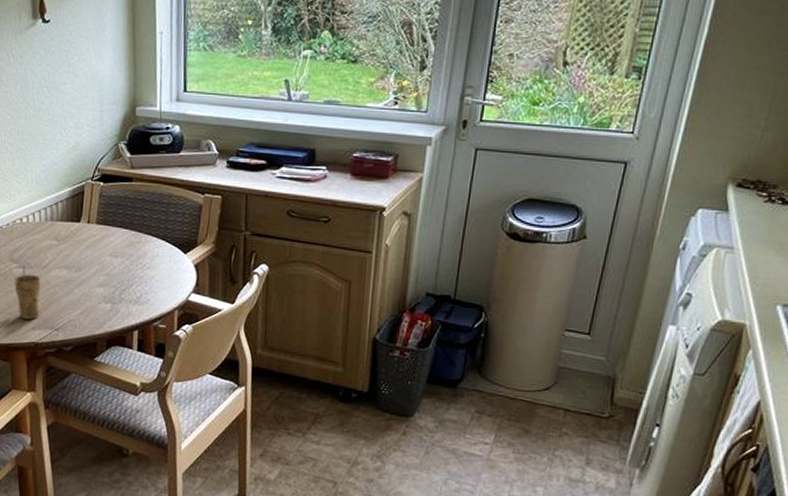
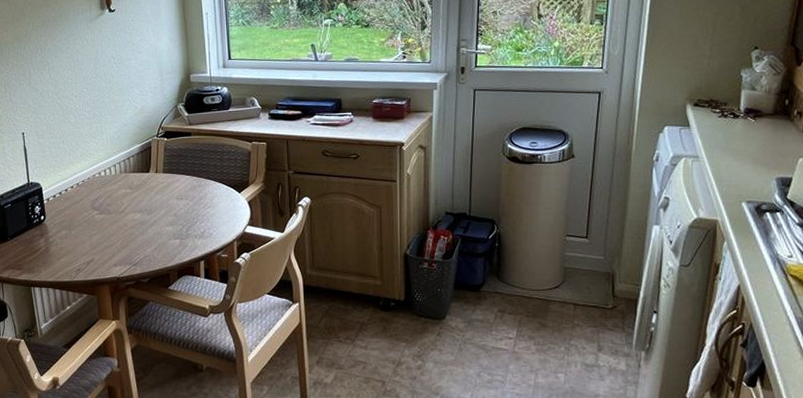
cup: present [14,265,41,320] -> none [97,211,120,257]

